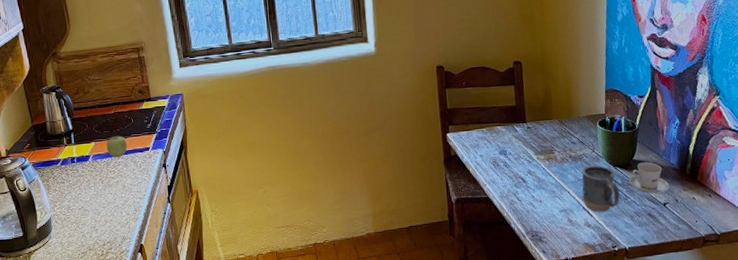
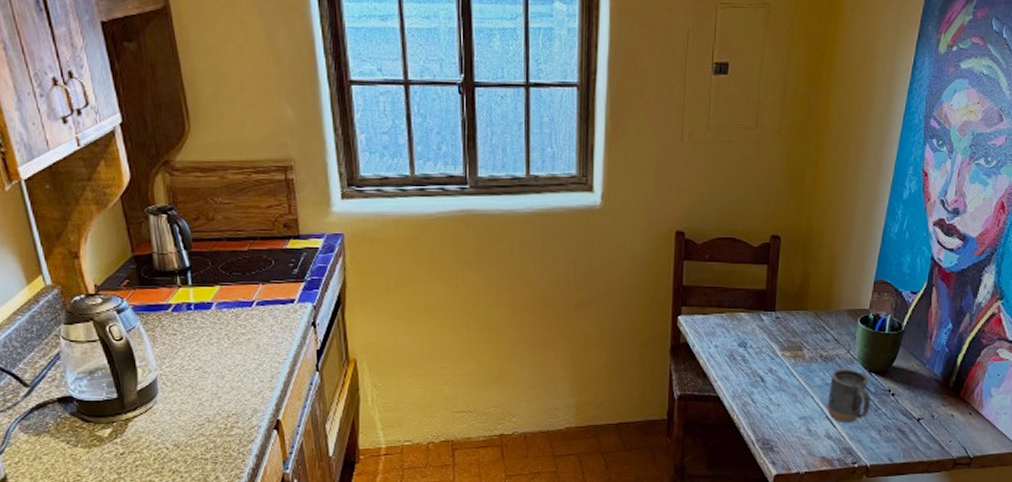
fruit: present [106,136,127,158] -> none [235,280,265,309]
teacup: present [628,162,670,194] -> none [883,370,928,406]

